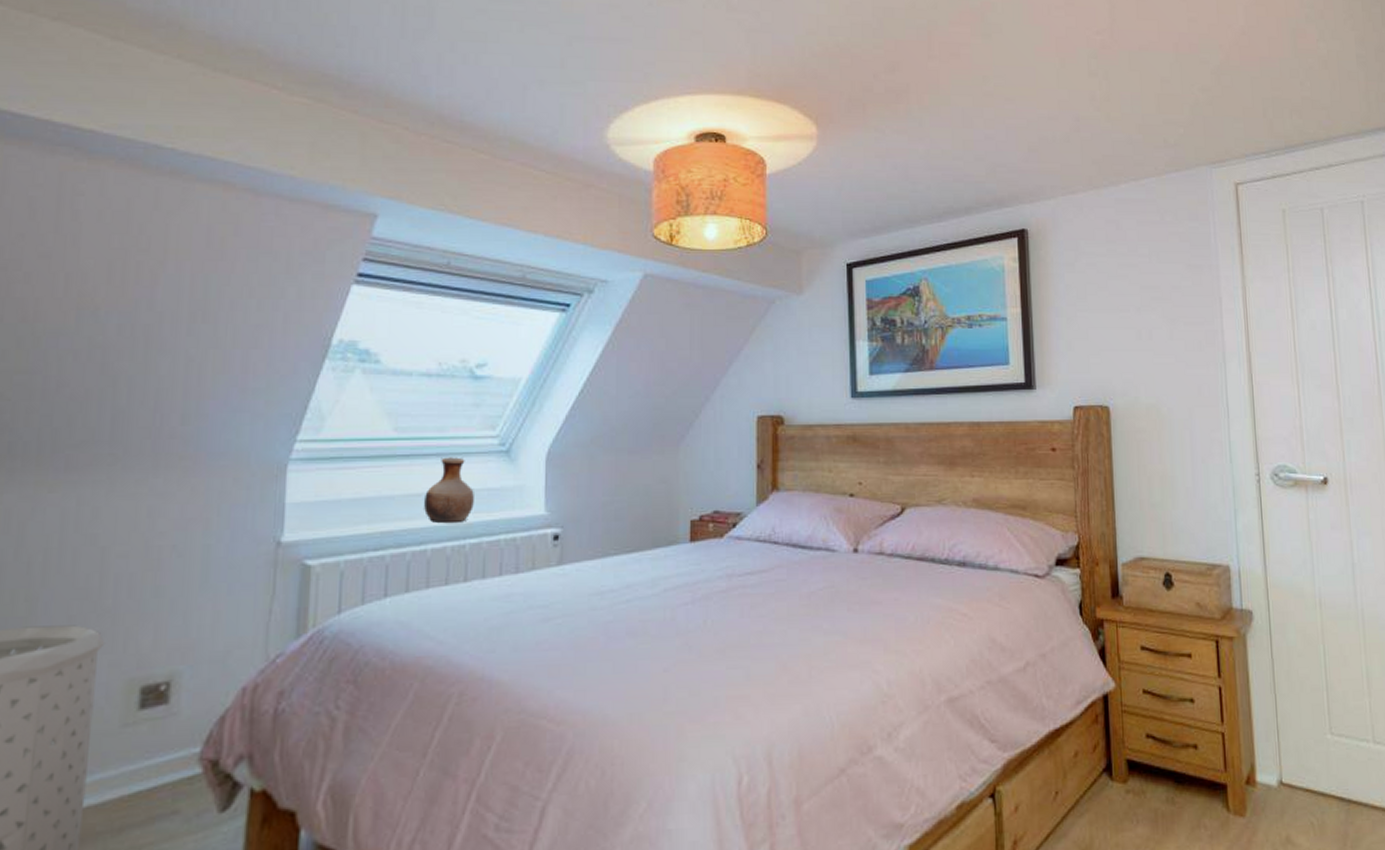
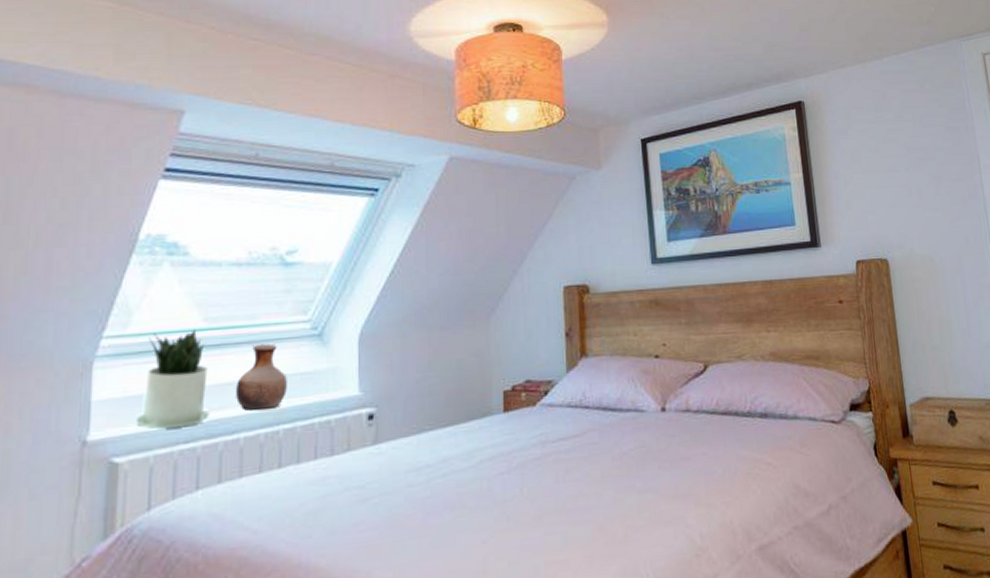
planter: none [326,437,399,536] -> present [135,328,210,430]

